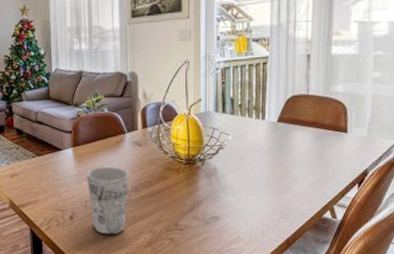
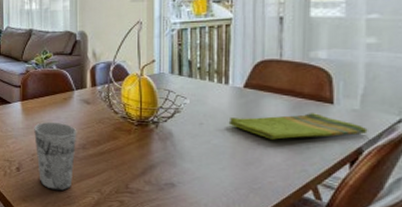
dish towel: none [264,142,372,168] -> present [228,113,368,140]

